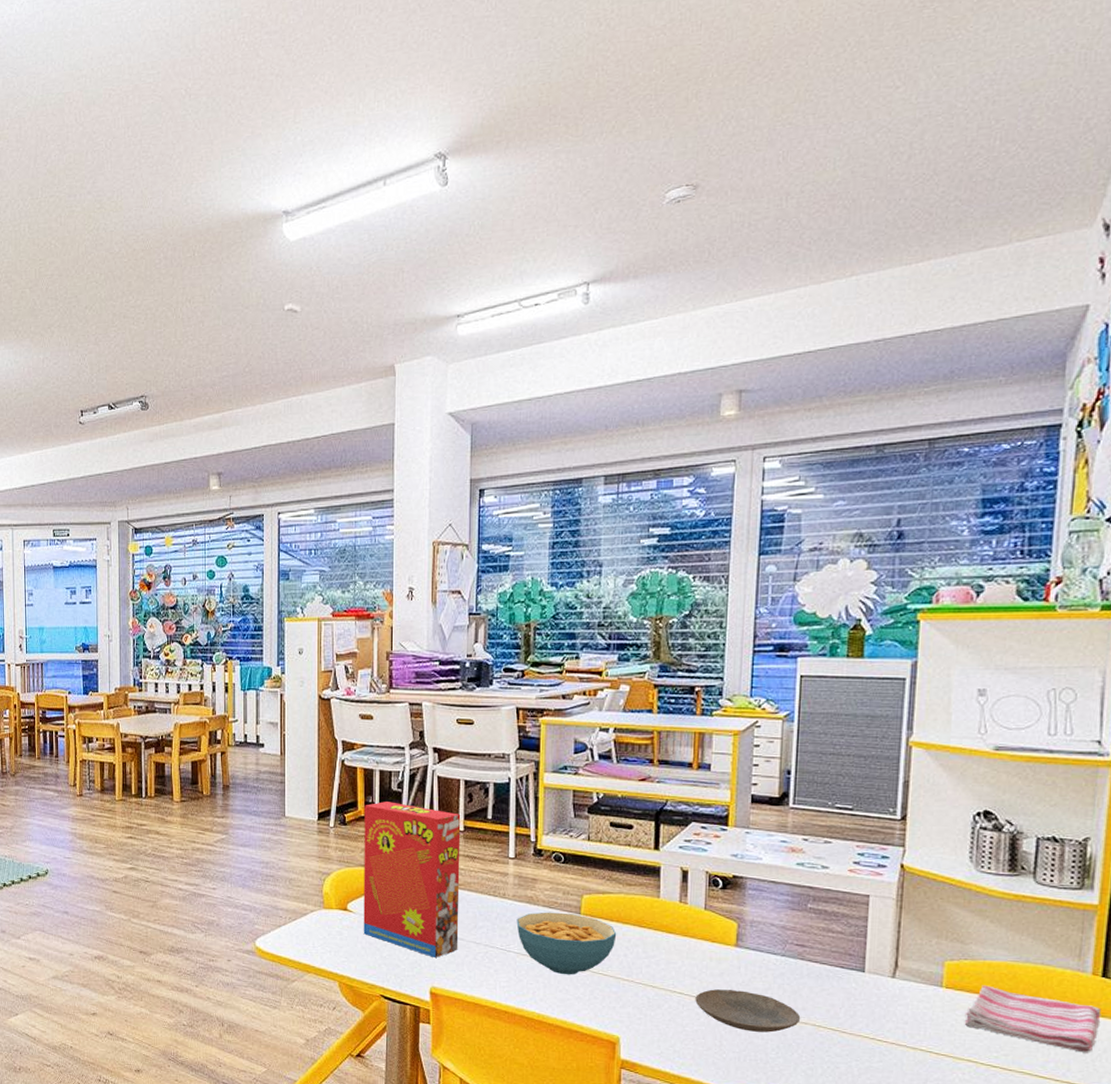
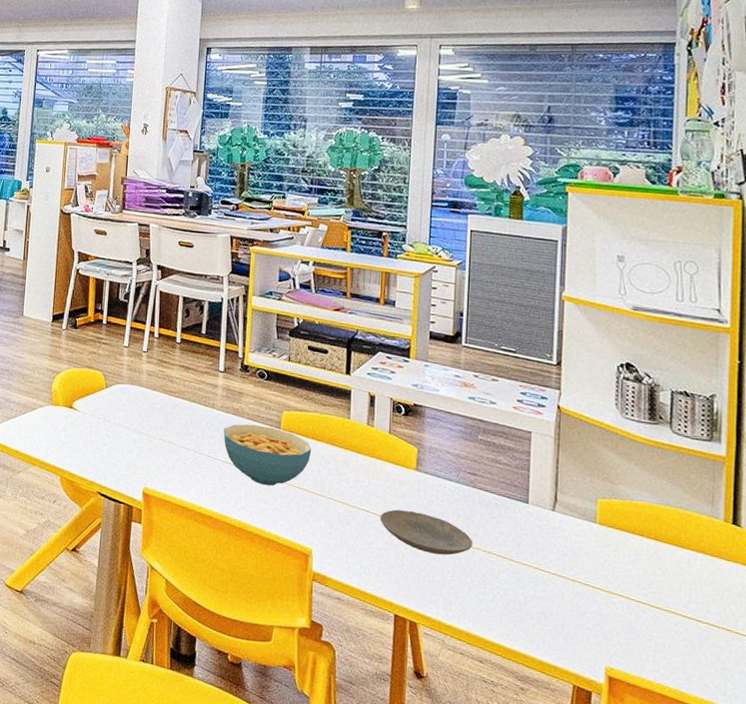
cereal box: present [363,802,461,958] -> none [85,310,179,460]
dish towel: present [964,985,1102,1053] -> none [616,524,734,597]

